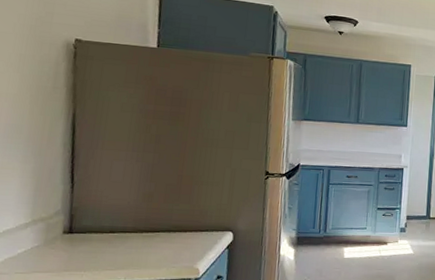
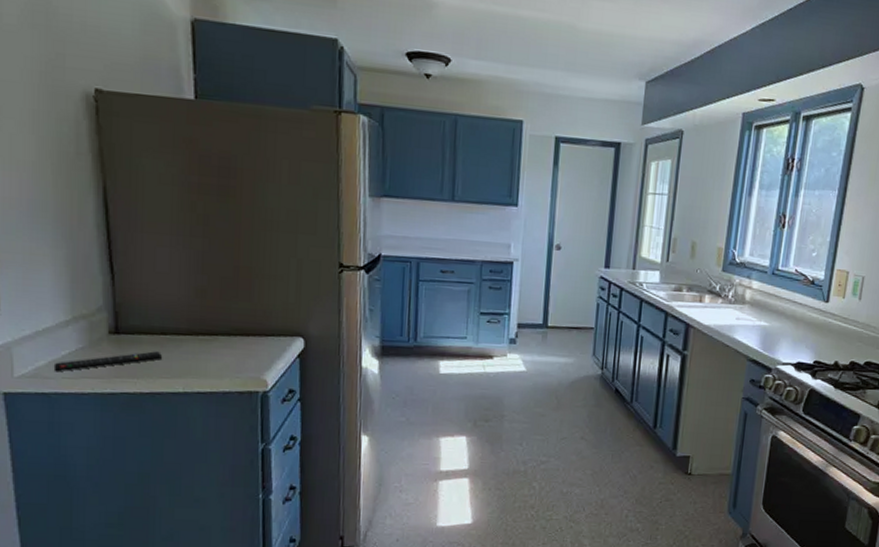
remote control: none [8,247,110,268] -> present [53,351,163,373]

